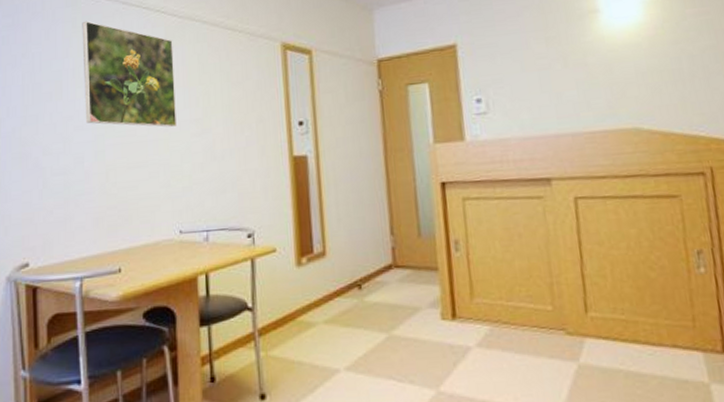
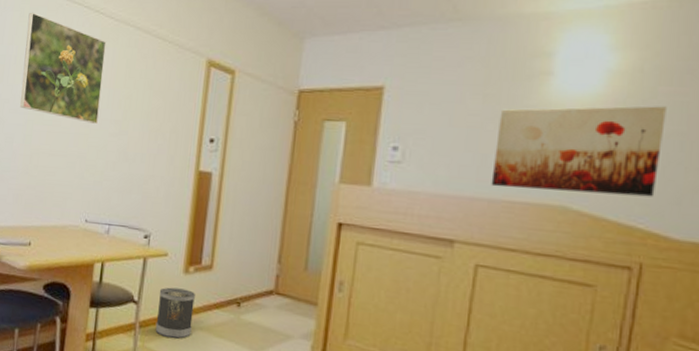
wastebasket: none [274,283,316,340] -> present [155,287,195,339]
wall art: none [563,26,706,121] -> present [491,106,667,197]

